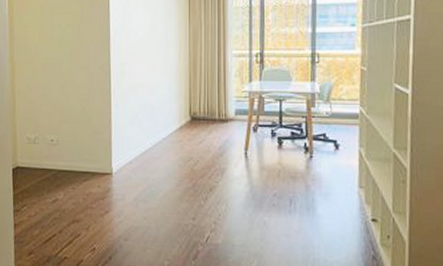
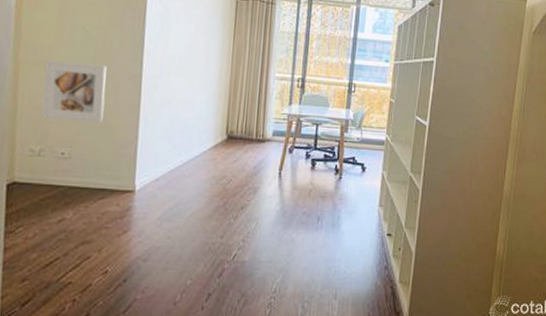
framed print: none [33,58,82,112] -> present [42,60,107,123]

